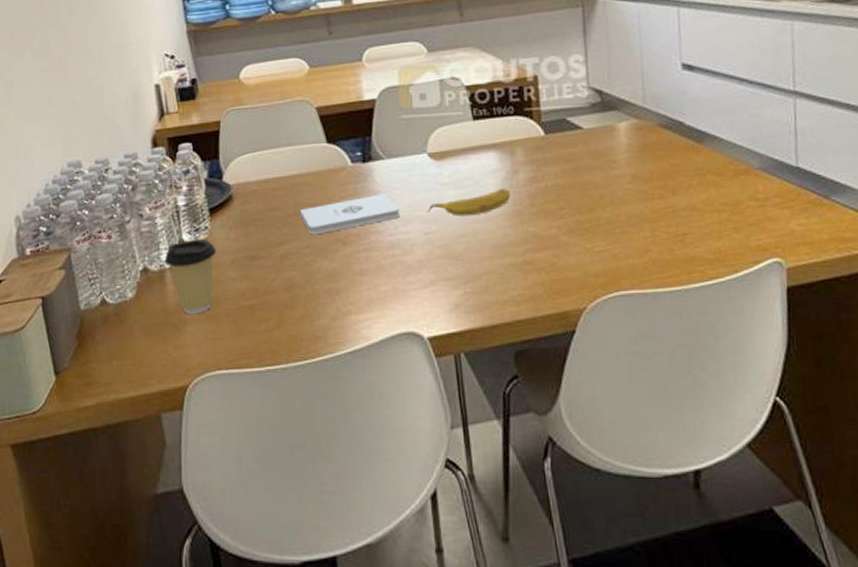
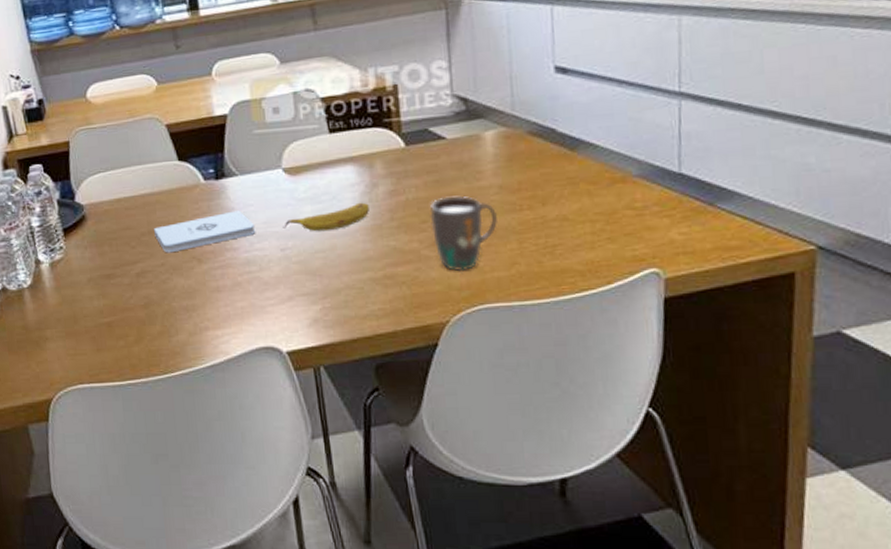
coffee cup: present [164,238,217,315] -> none [22,258,73,332]
mug: none [568,183,631,259] -> present [430,195,497,272]

